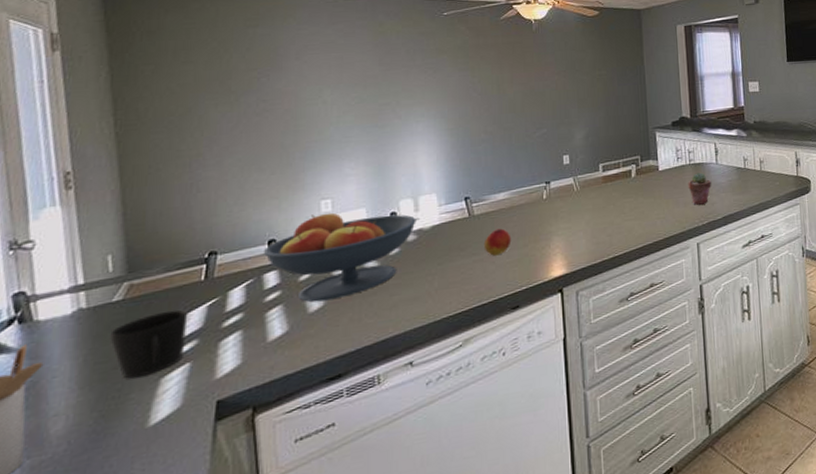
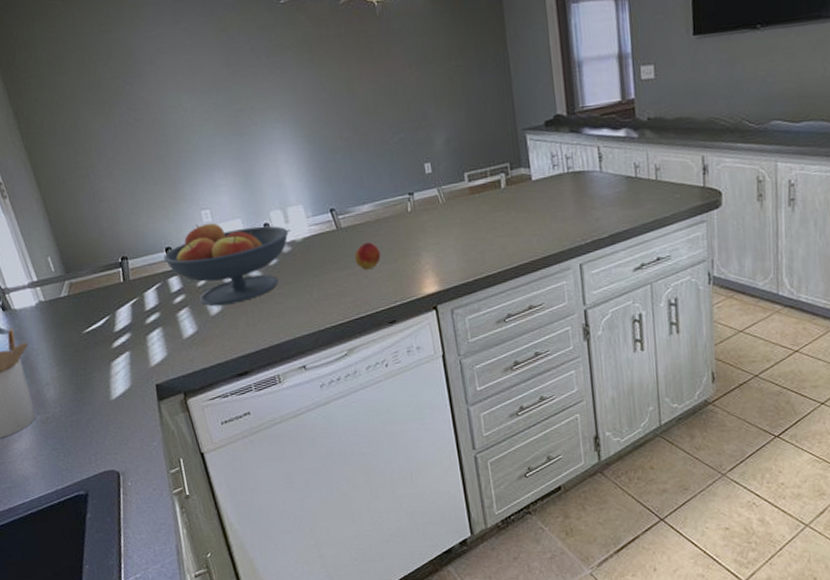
cup: present [110,309,187,379] -> none [66,306,123,361]
potted succulent: present [688,172,711,205] -> none [567,182,595,221]

